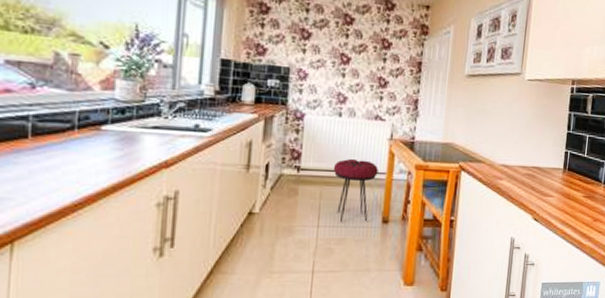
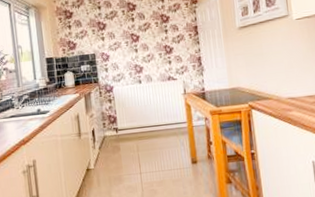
stool: present [333,159,379,222] -> none [143,114,180,167]

